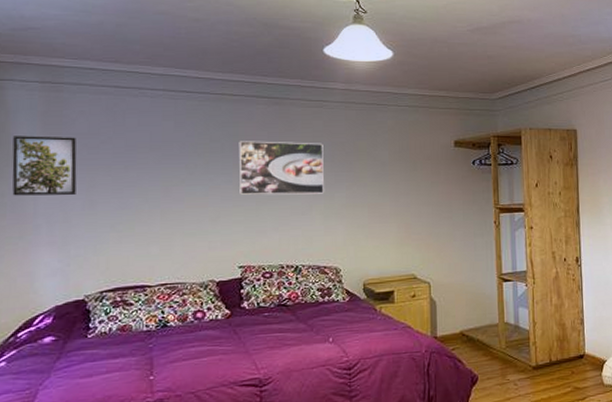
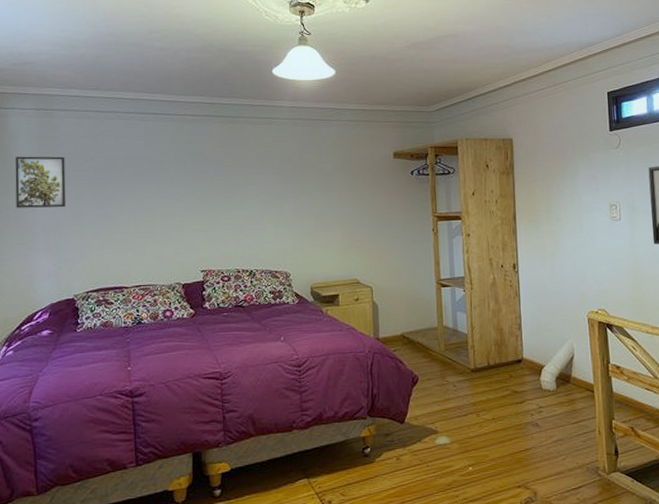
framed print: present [238,141,324,195] -> none [199,156,274,206]

